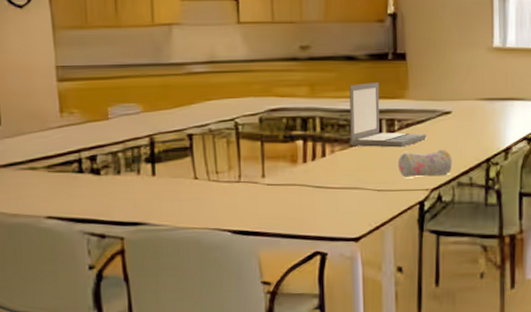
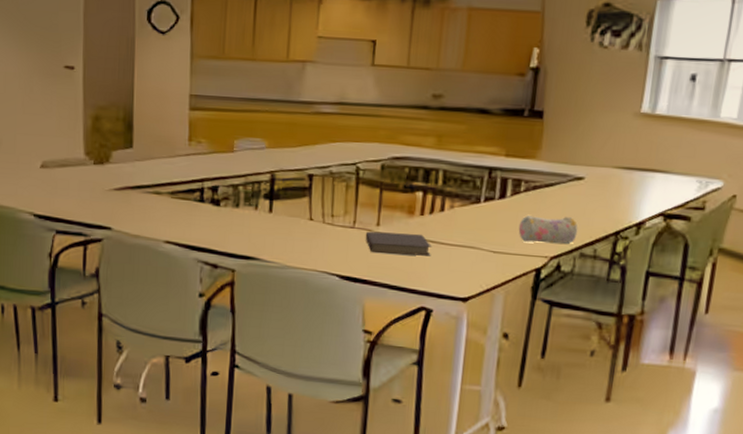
notebook: none [252,181,319,204] -> present [365,231,432,256]
laptop: present [349,82,426,148] -> none [471,139,554,210]

